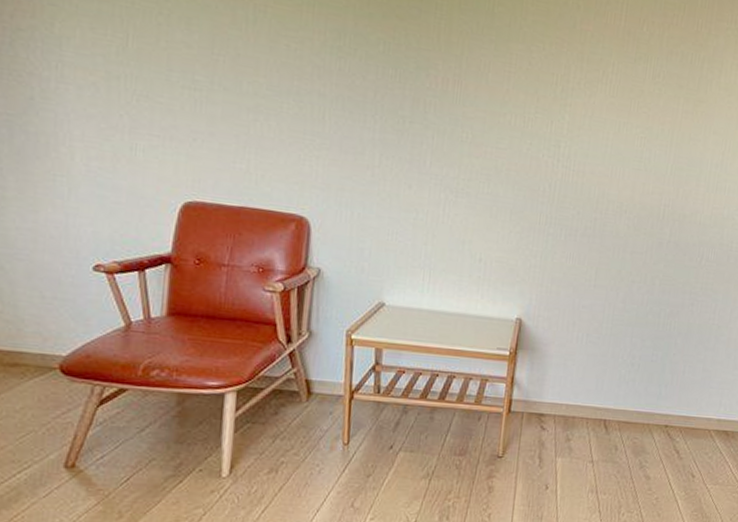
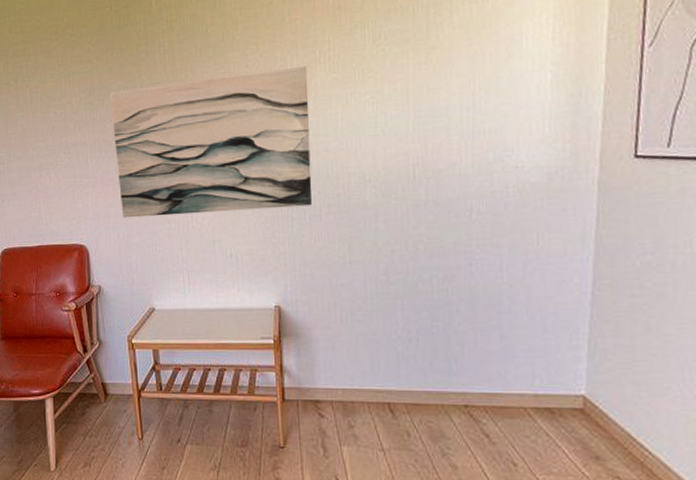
wall art: none [360,42,589,225] -> present [110,66,313,218]

